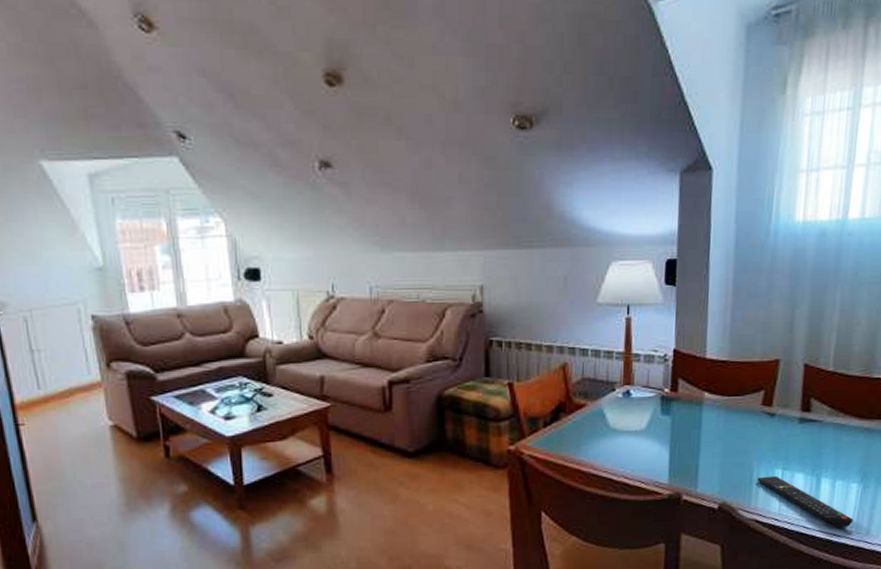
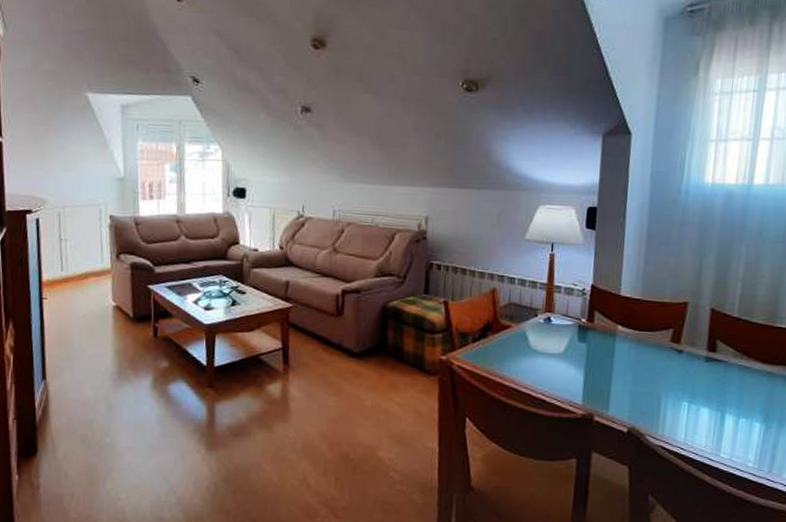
remote control: present [757,475,854,528] -> none [664,407,756,463]

